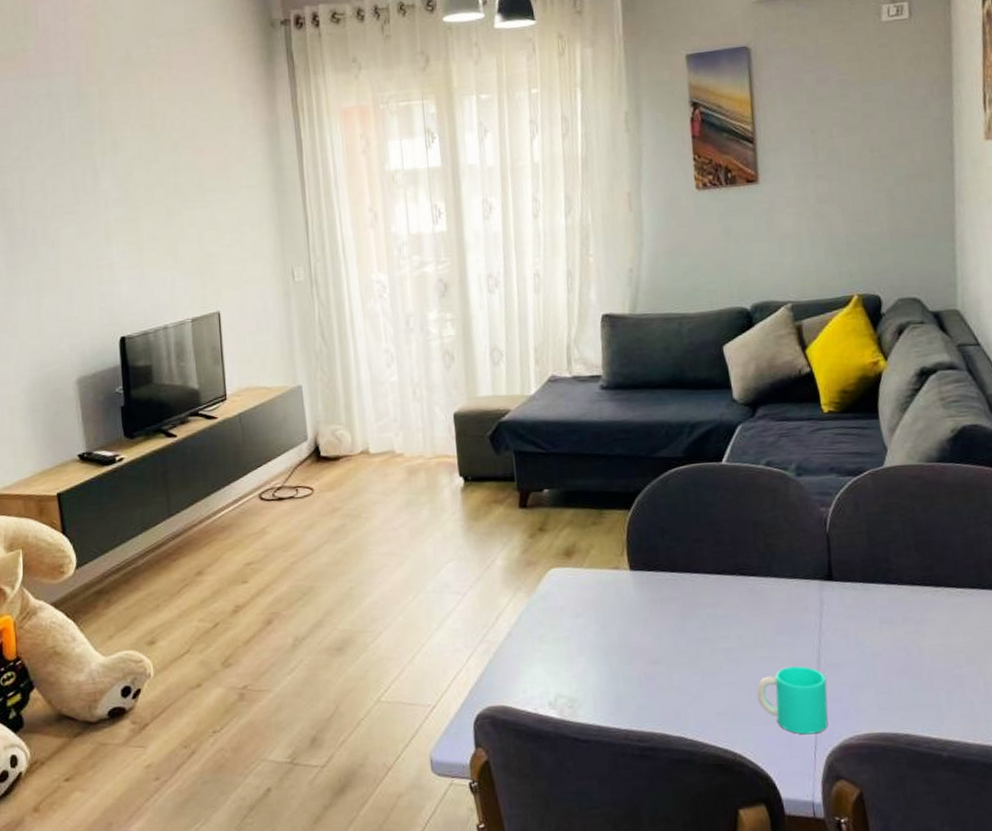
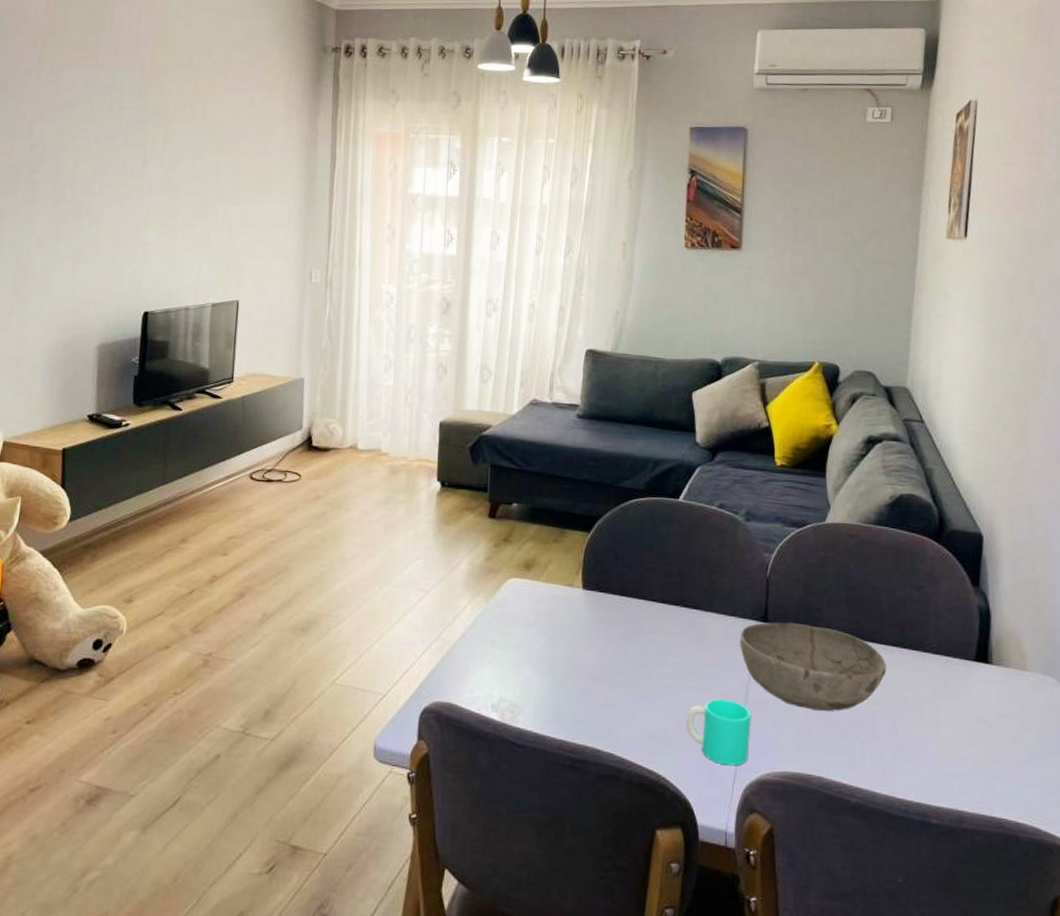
bowl: none [804,577,967,666] -> present [740,622,887,711]

